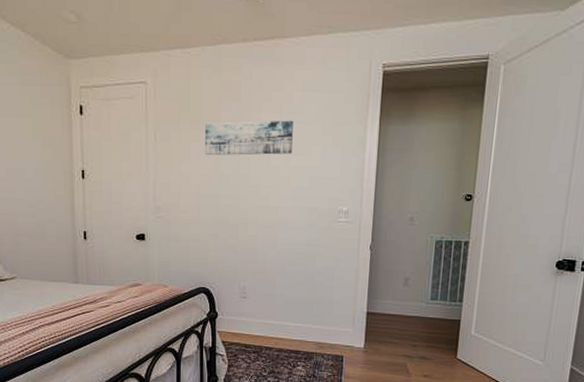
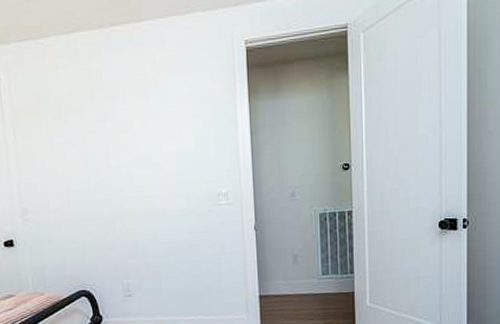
wall art: present [205,120,293,155] -> none [68,104,163,148]

